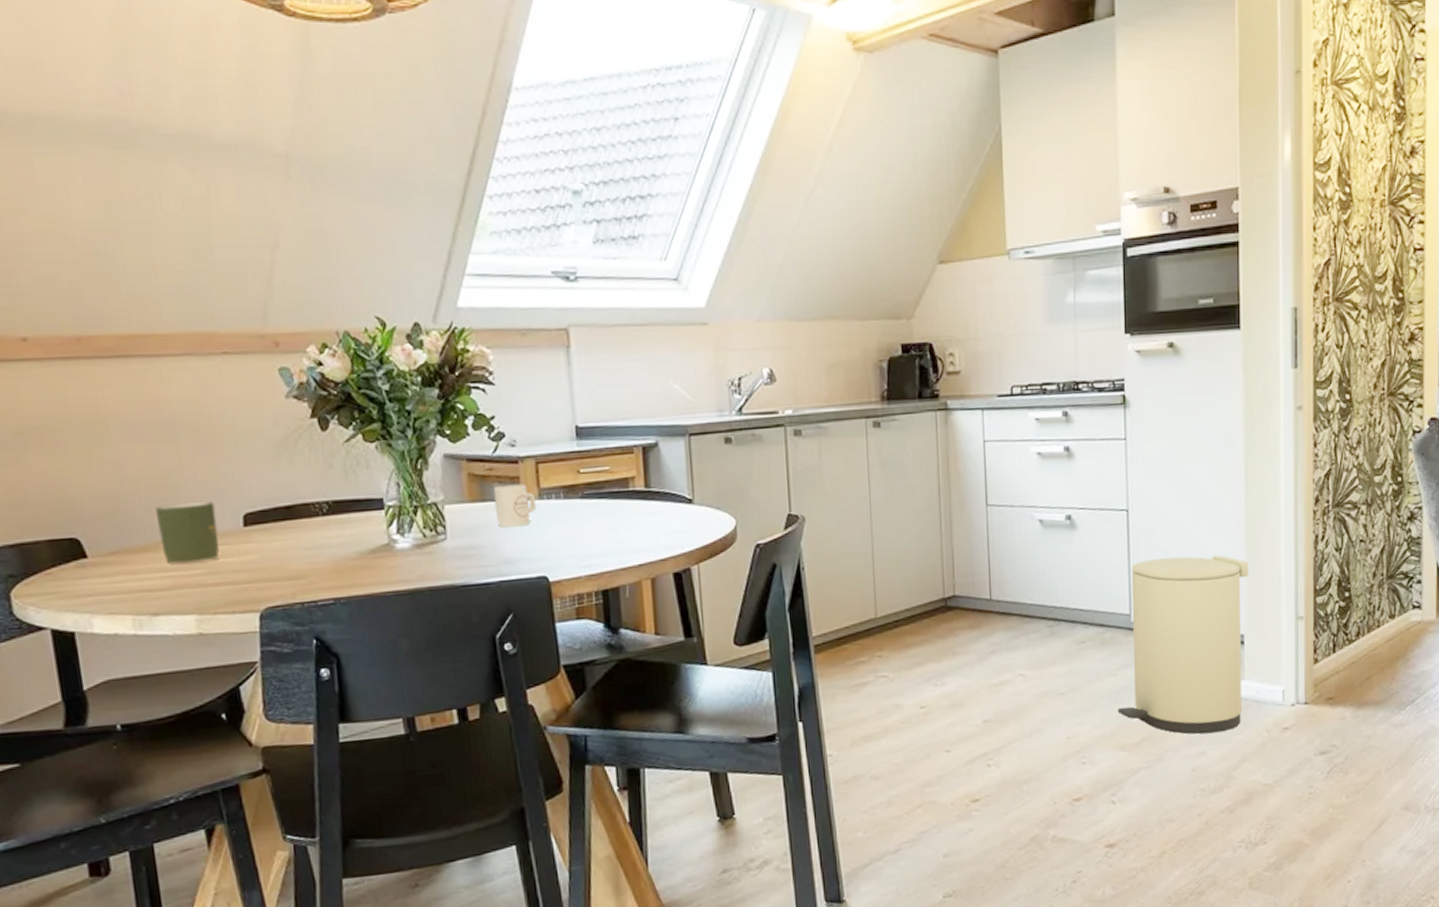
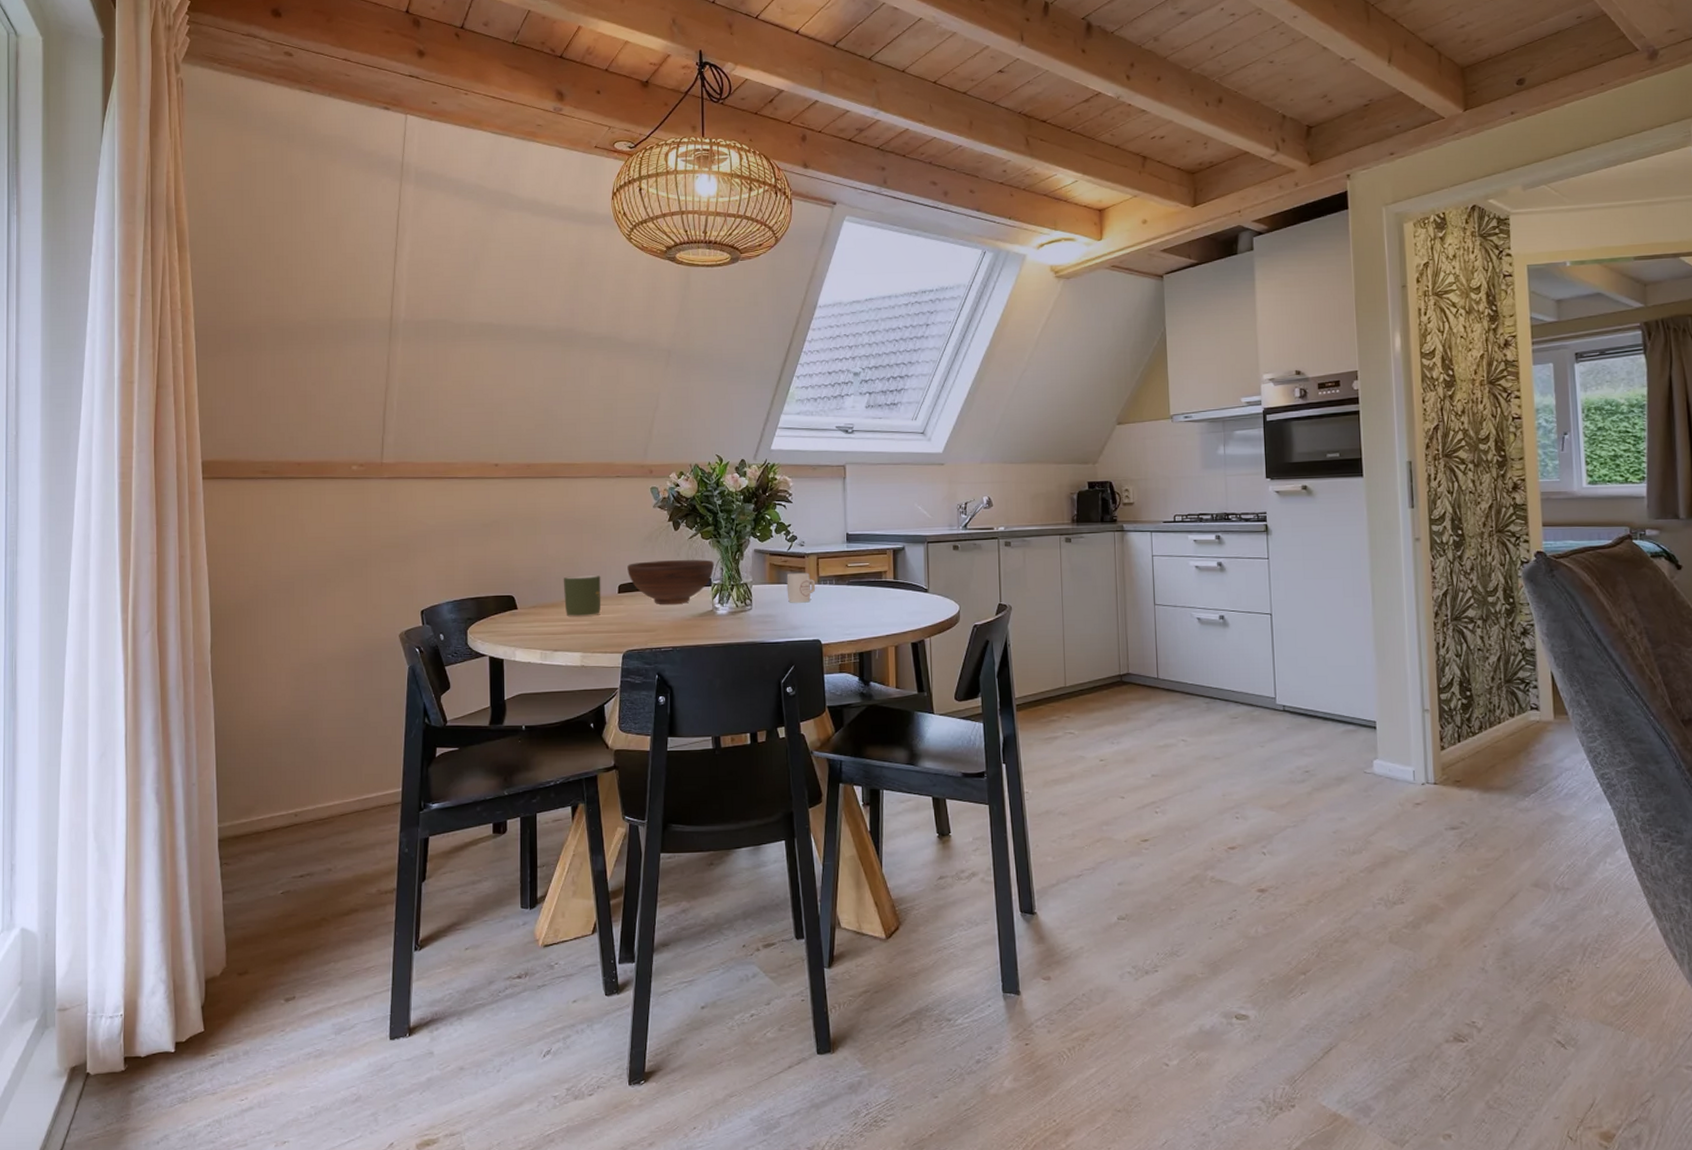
bowl: none [254,471,387,540] -> present [627,559,715,605]
pedal bin: present [1117,555,1249,734] -> none [1266,654,1379,802]

